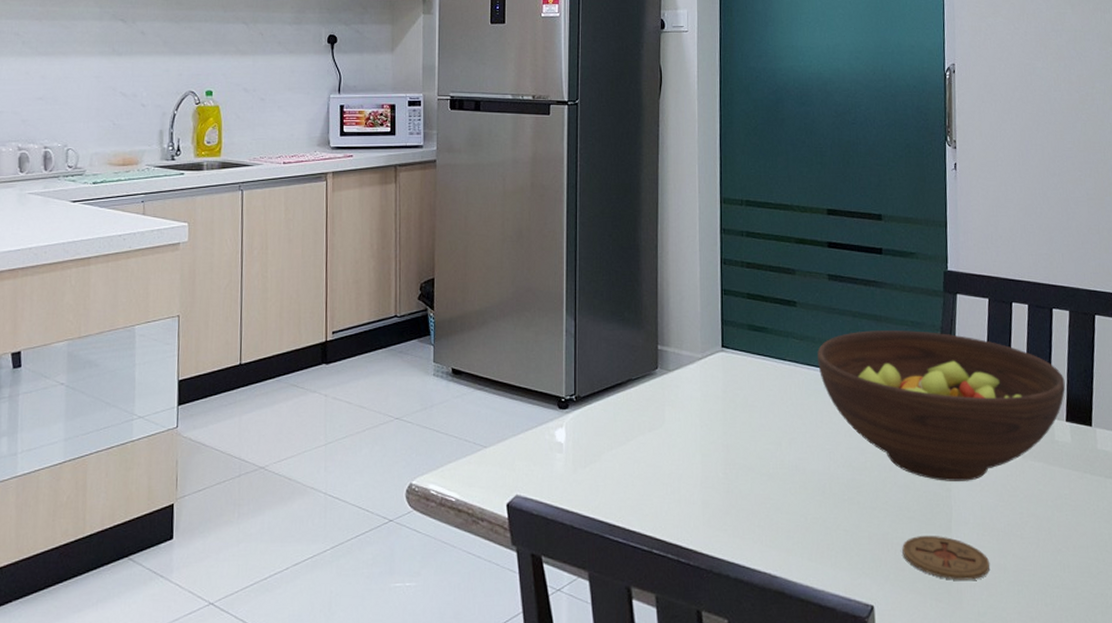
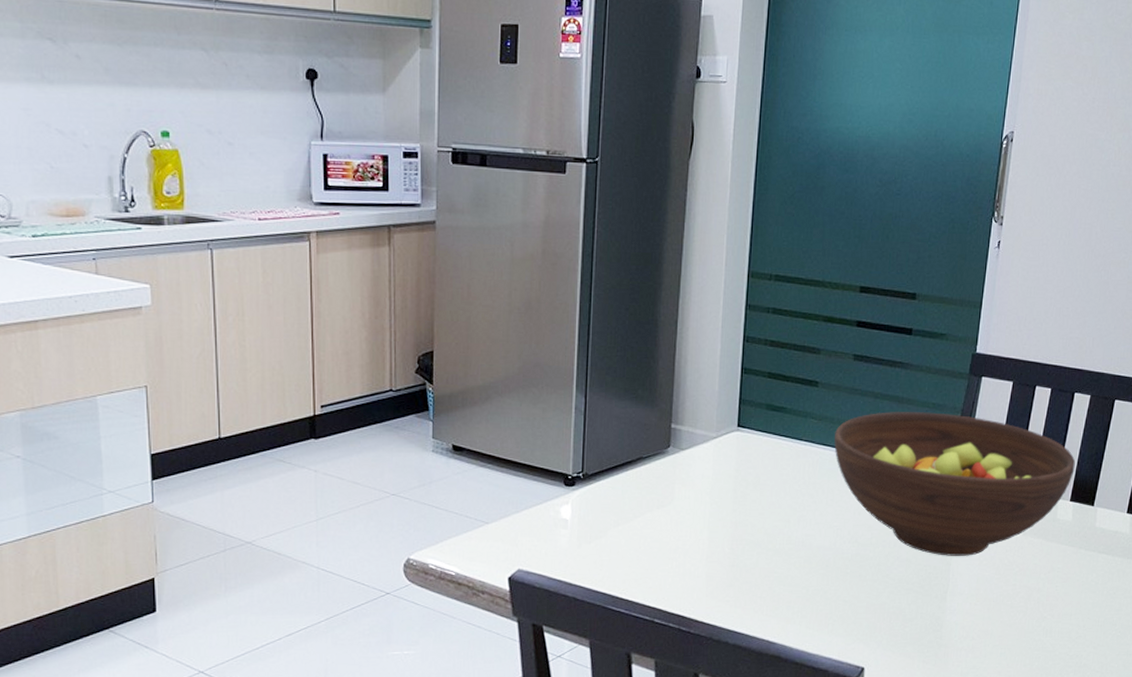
coaster: present [902,535,990,580] -> none [897,604,979,645]

